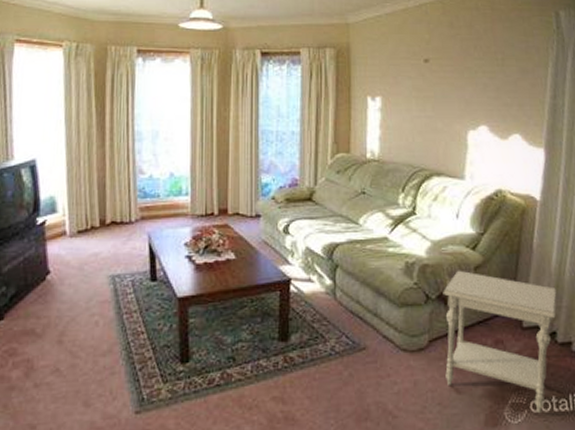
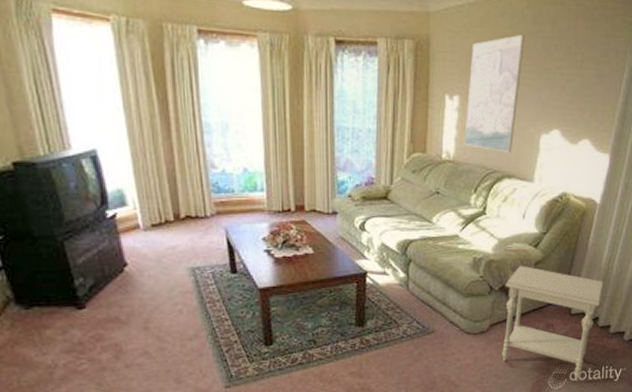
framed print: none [388,38,443,150] -> present [464,34,525,153]

